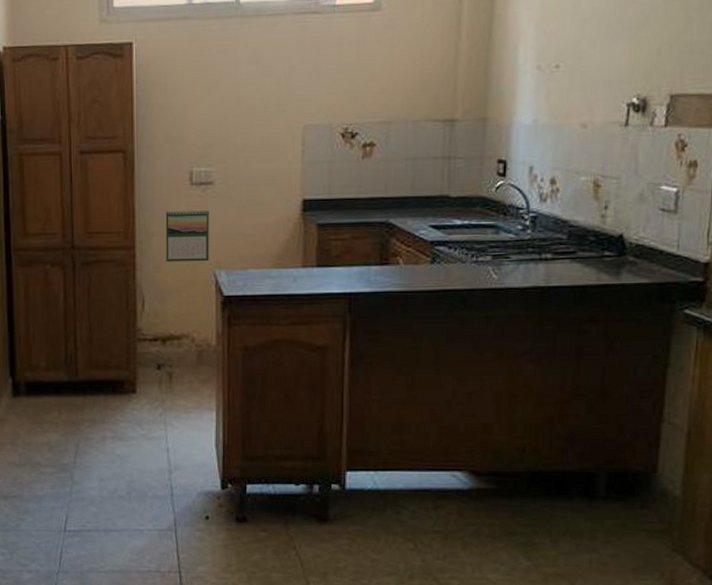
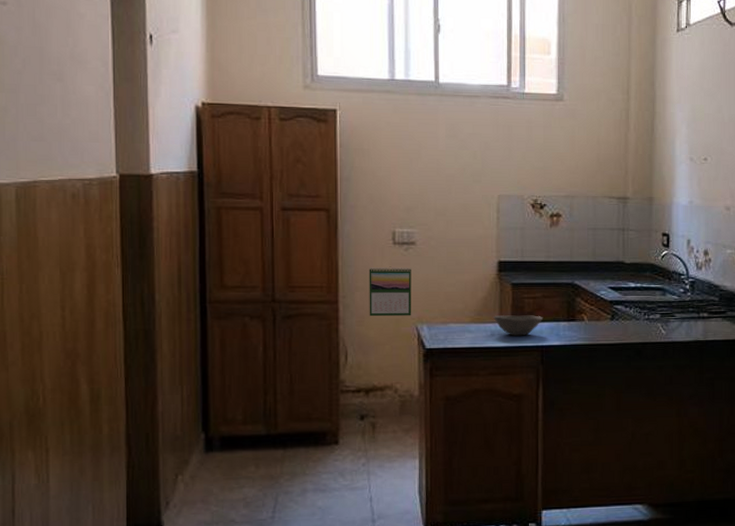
bowl: none [296,259,352,282] -> present [493,315,544,336]

